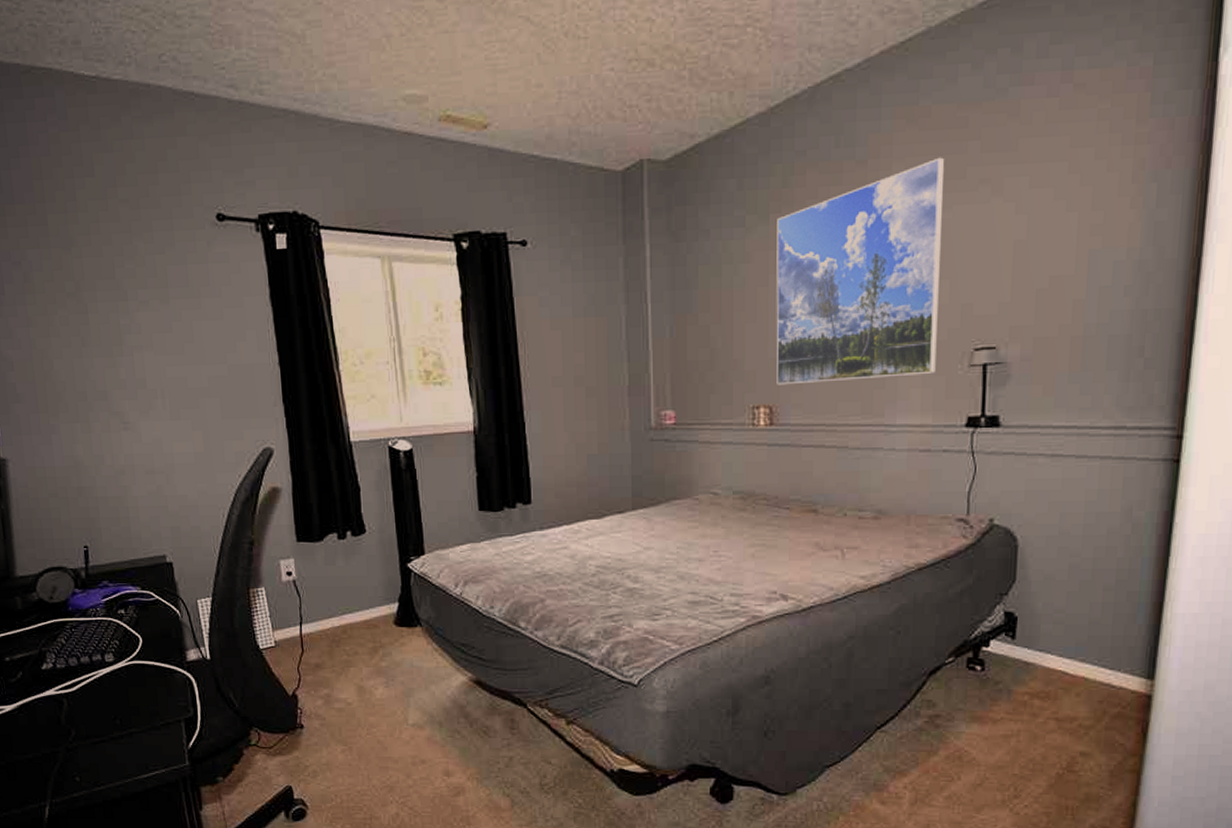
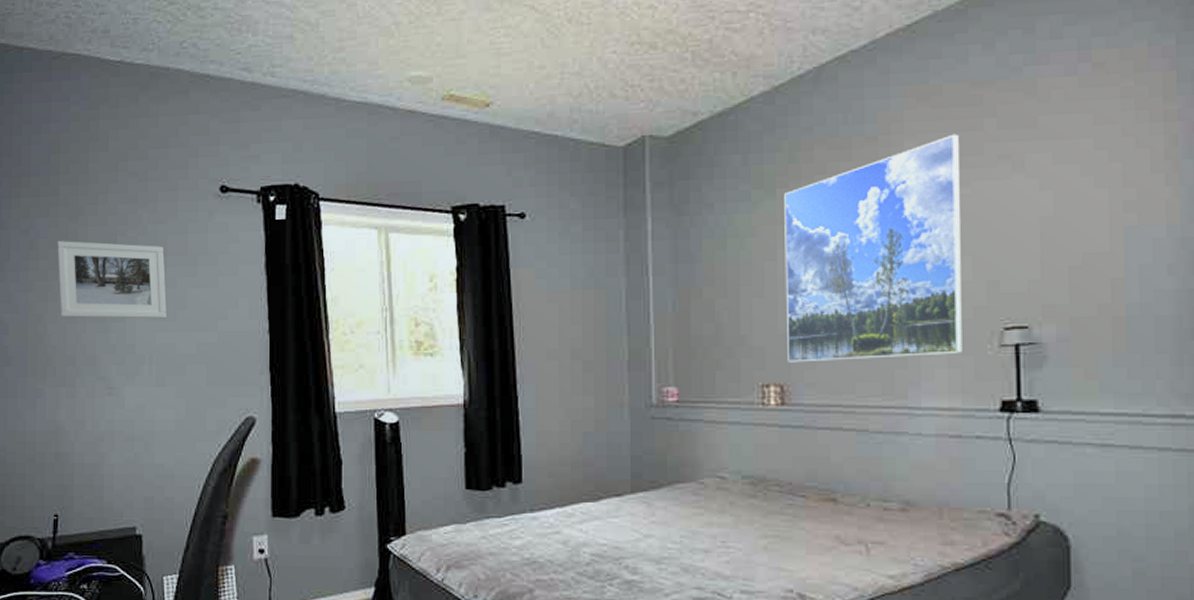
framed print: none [52,273,174,353] -> present [57,241,167,319]

